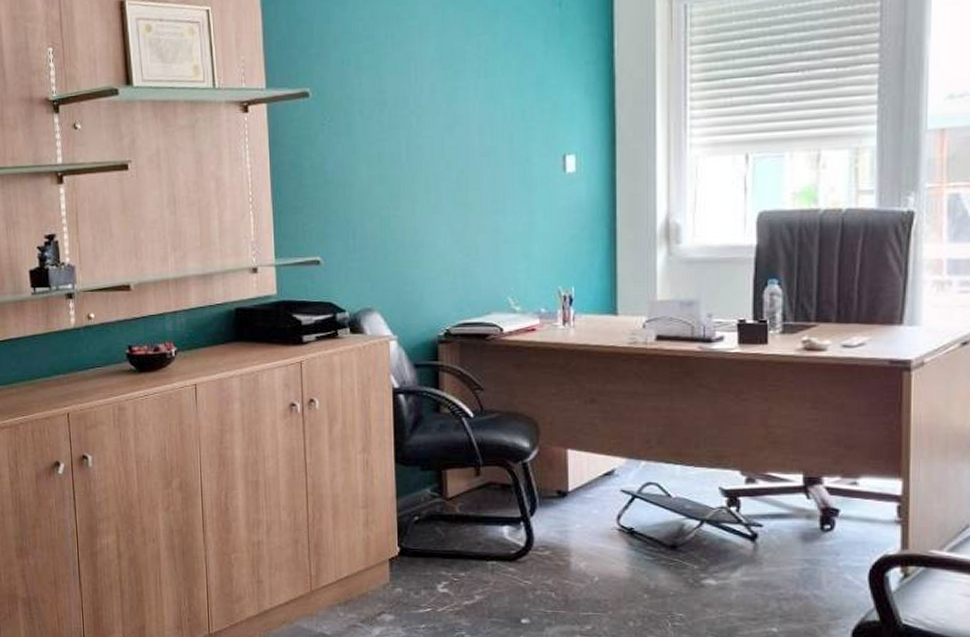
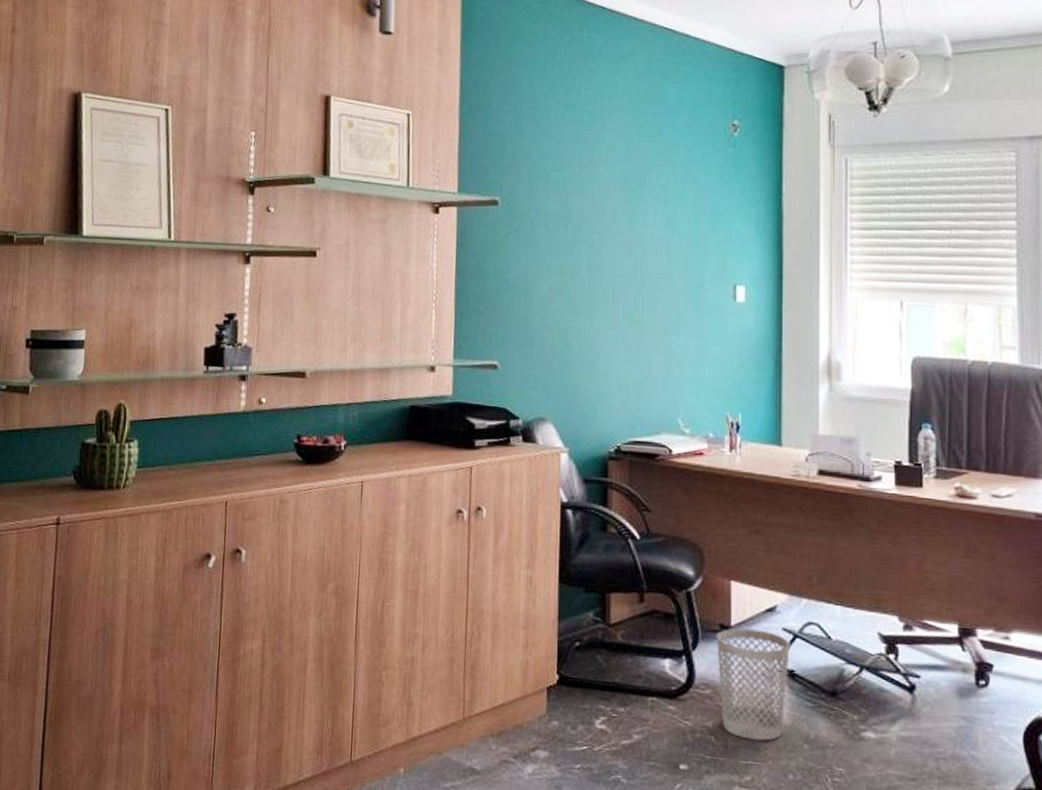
wastebasket: none [555,493,629,594] -> present [717,628,790,741]

